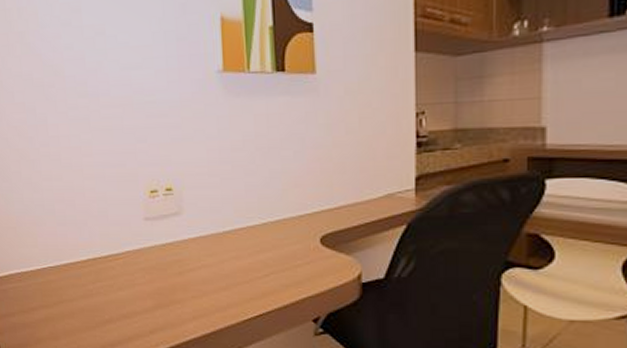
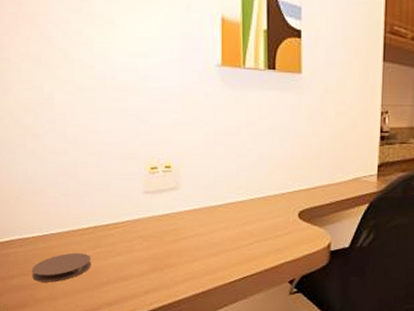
coaster: none [31,287,93,320] -> present [31,252,92,282]

